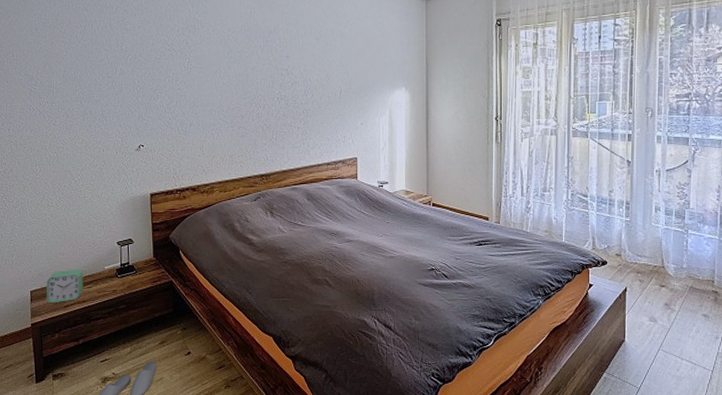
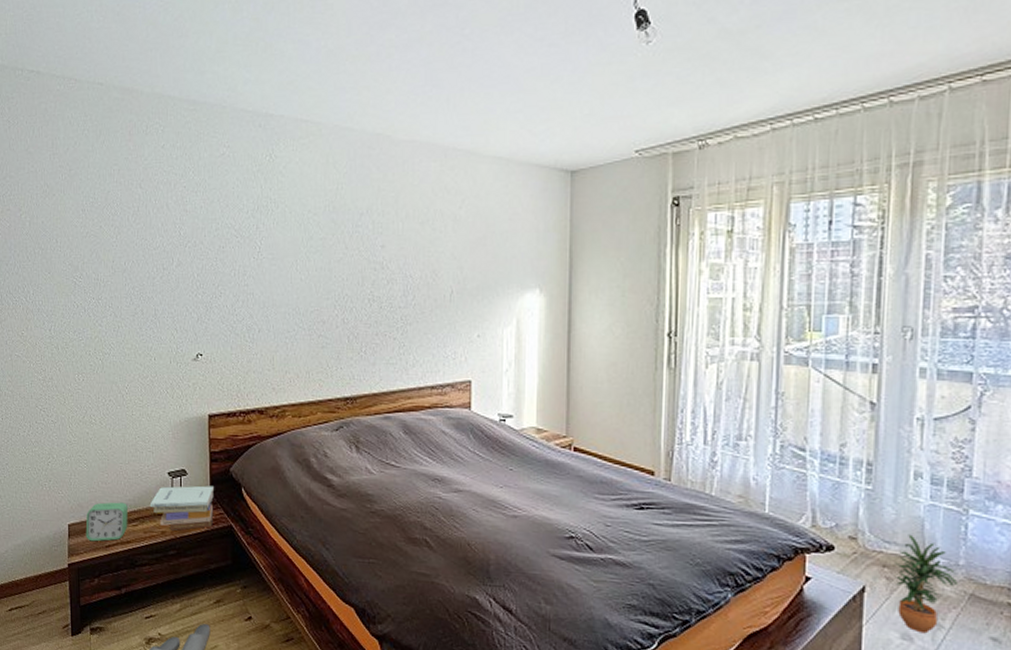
books: none [102,251,157,289] -> present [149,485,215,531]
potted plant: none [645,250,683,316] -> present [895,534,959,634]

